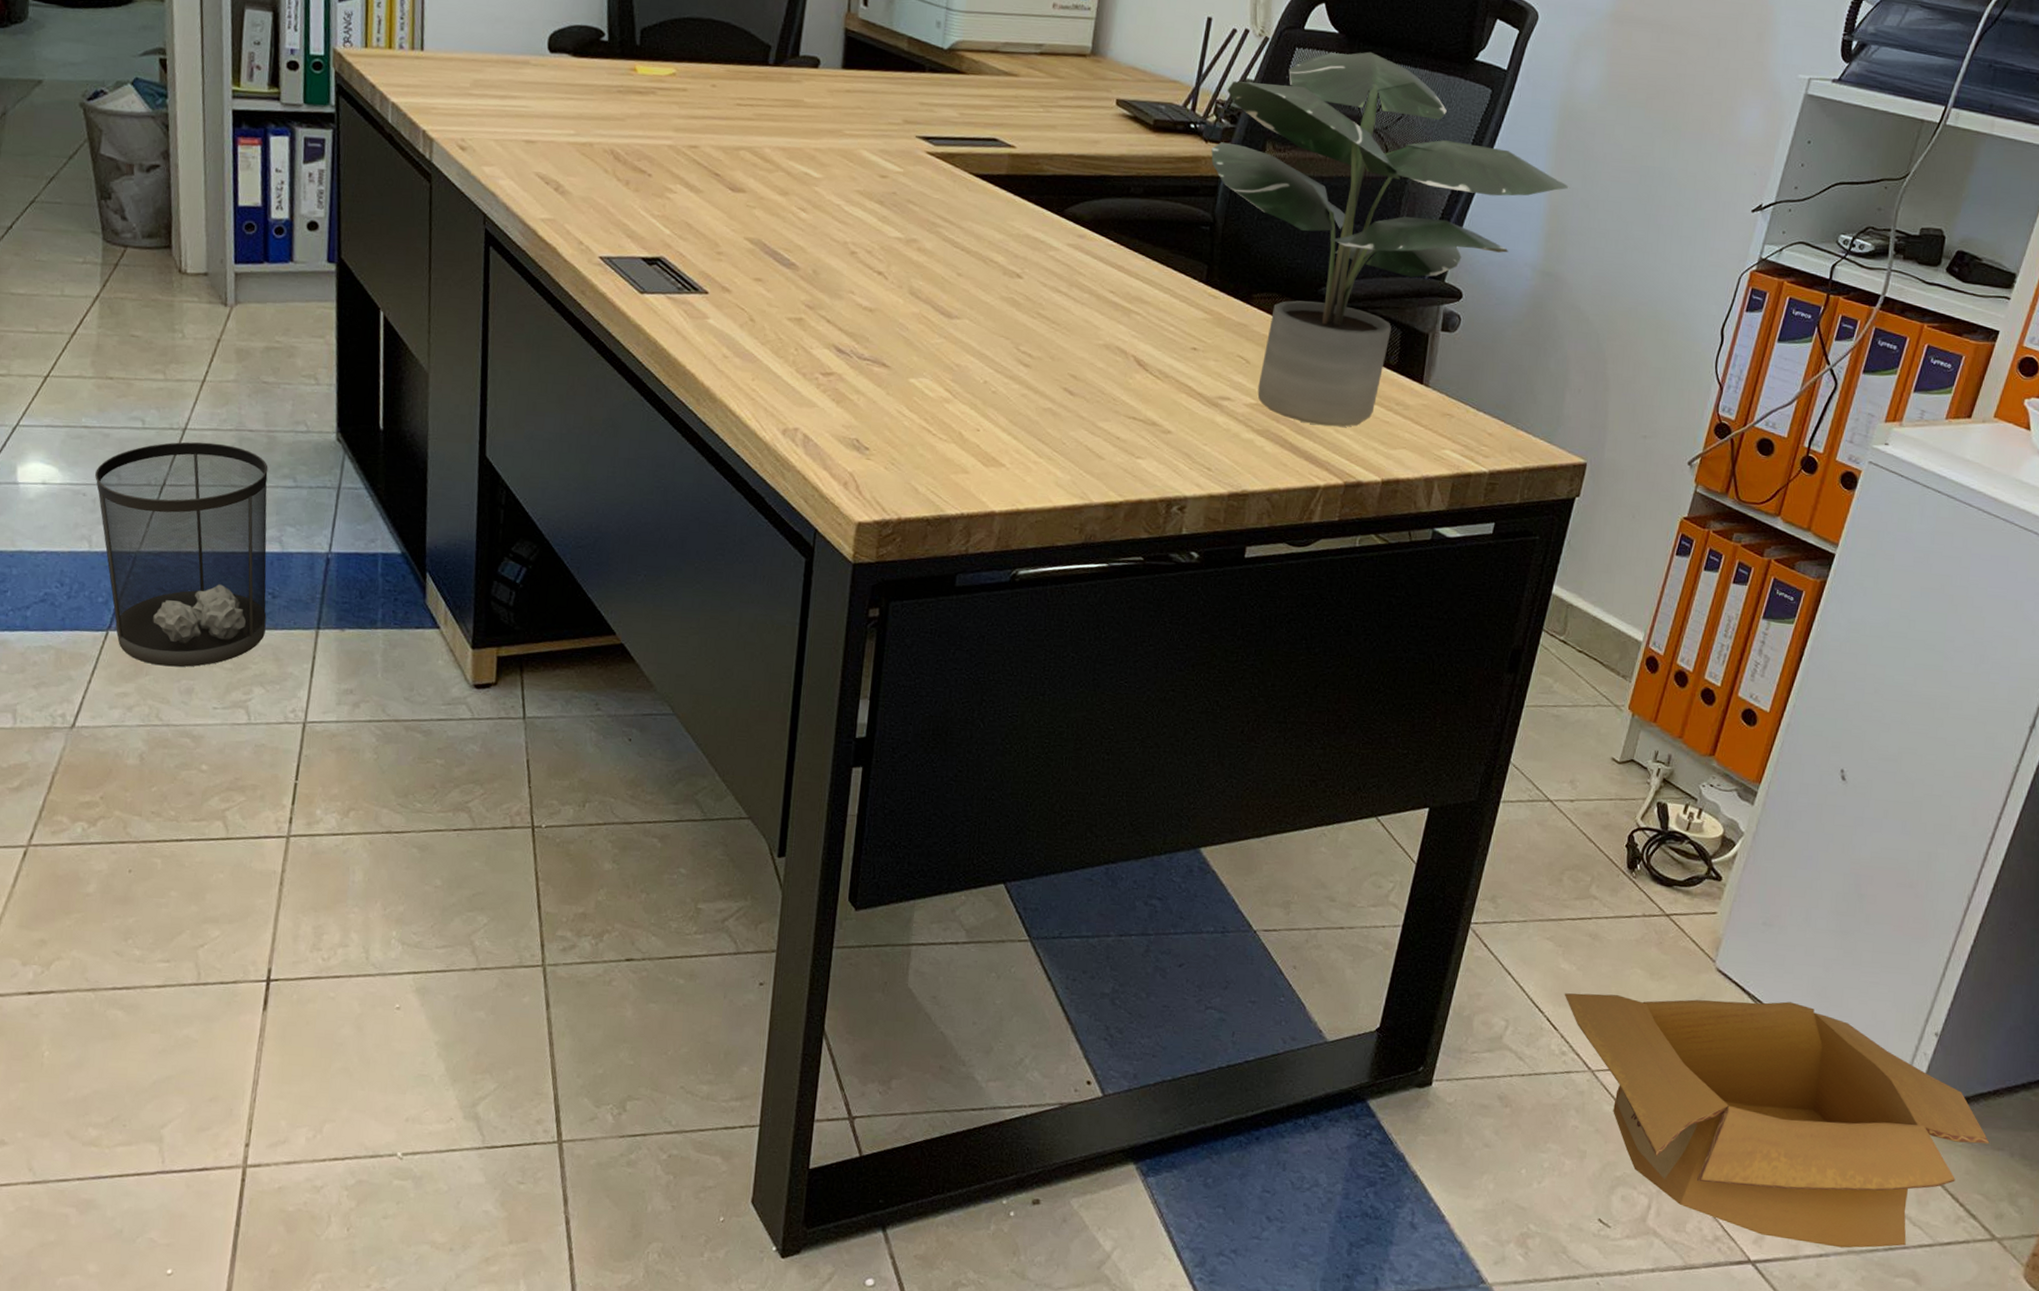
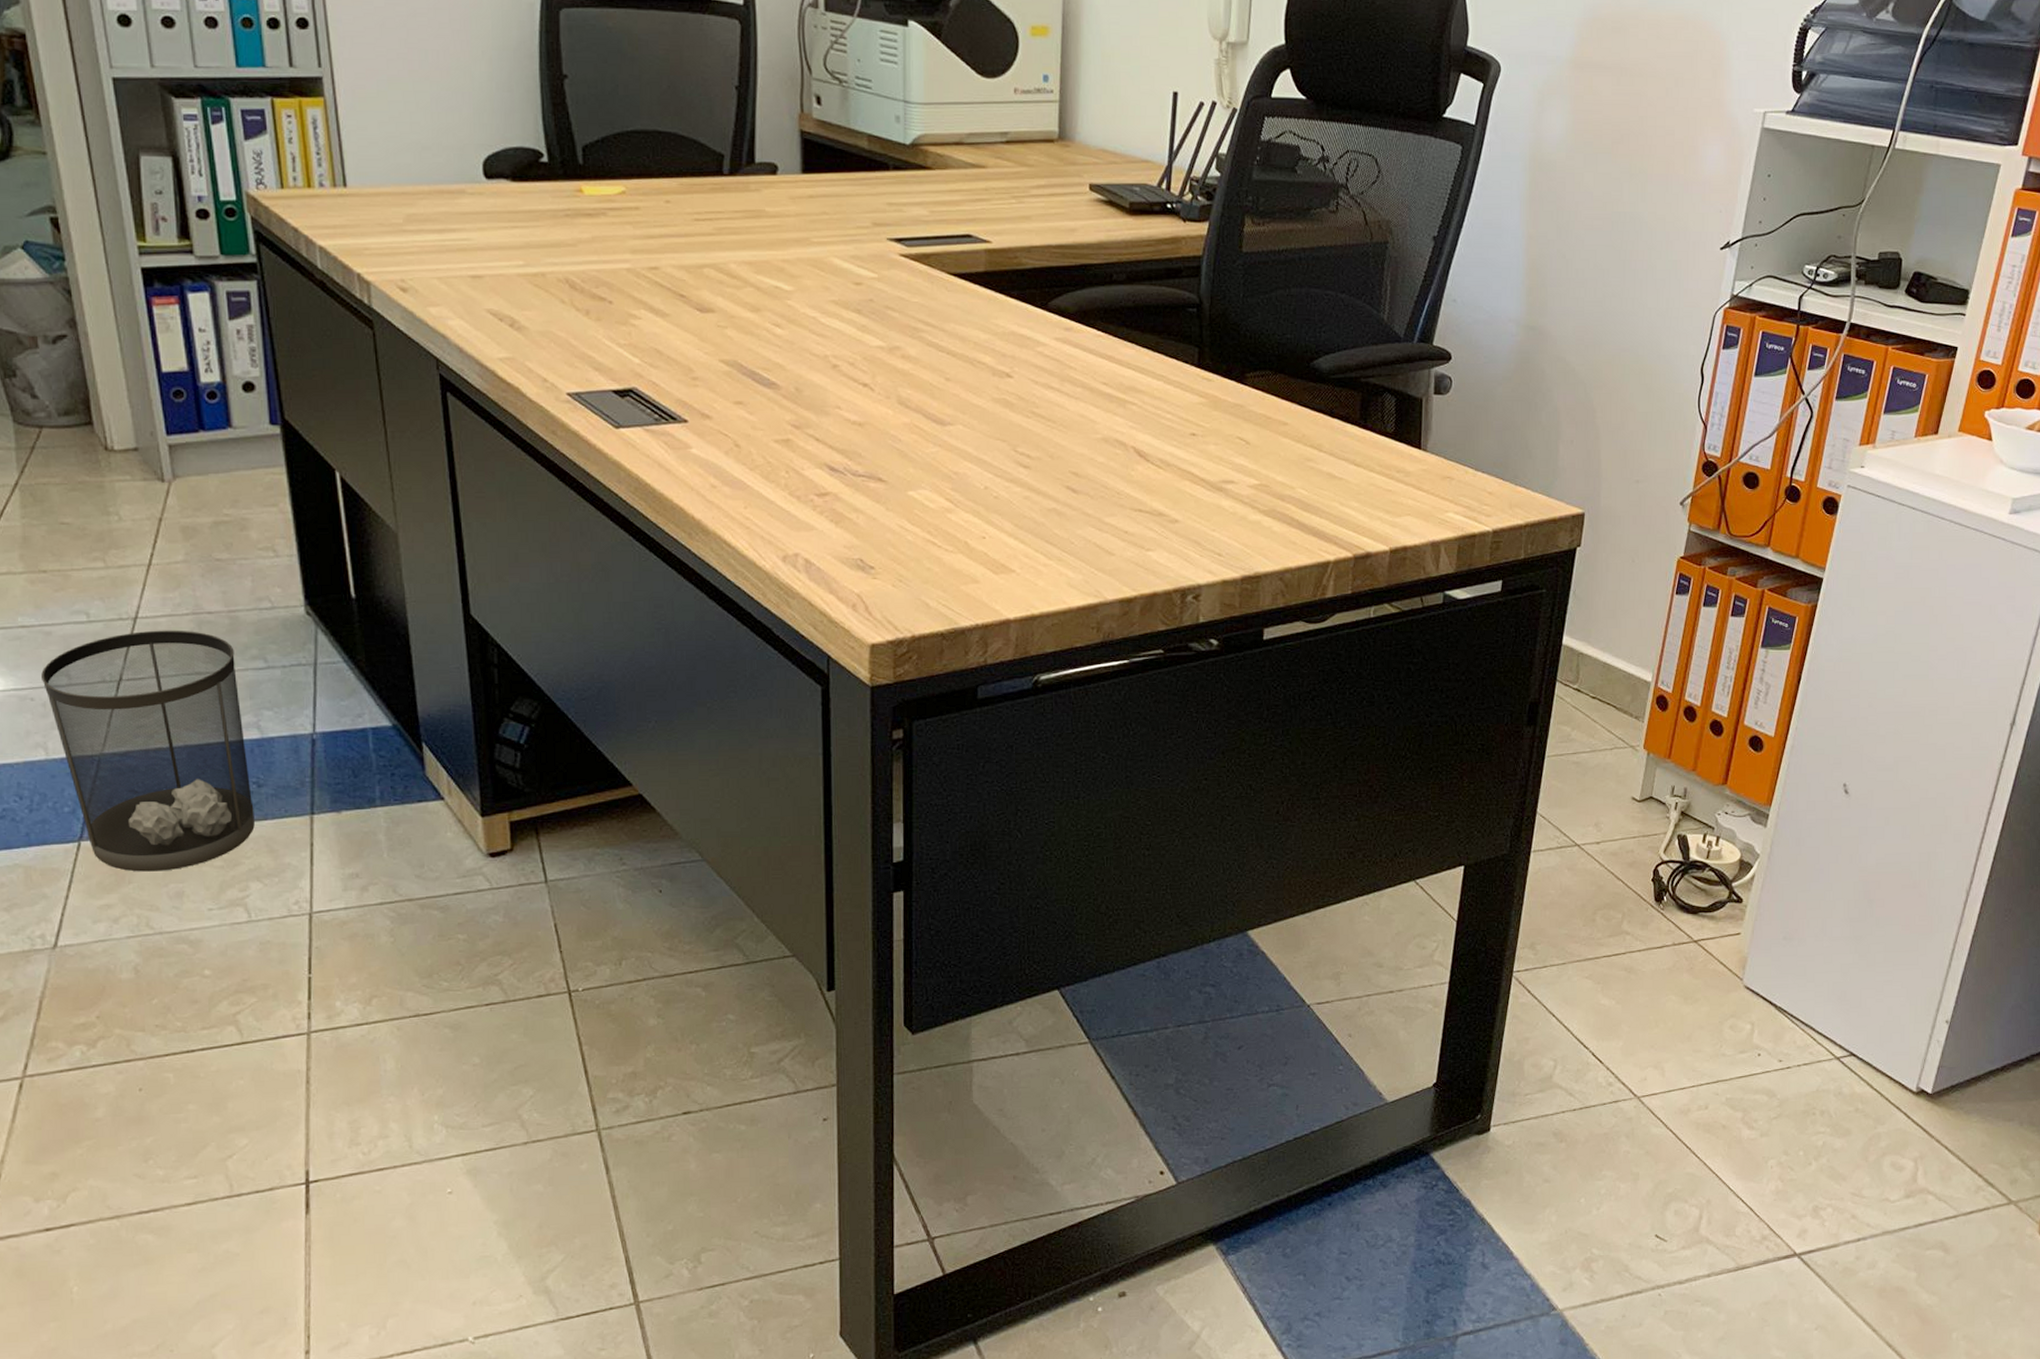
potted plant: present [1211,51,1570,427] -> none [1190,116,1546,500]
cardboard box: present [1564,993,1990,1248] -> none [1606,1009,2001,1231]

